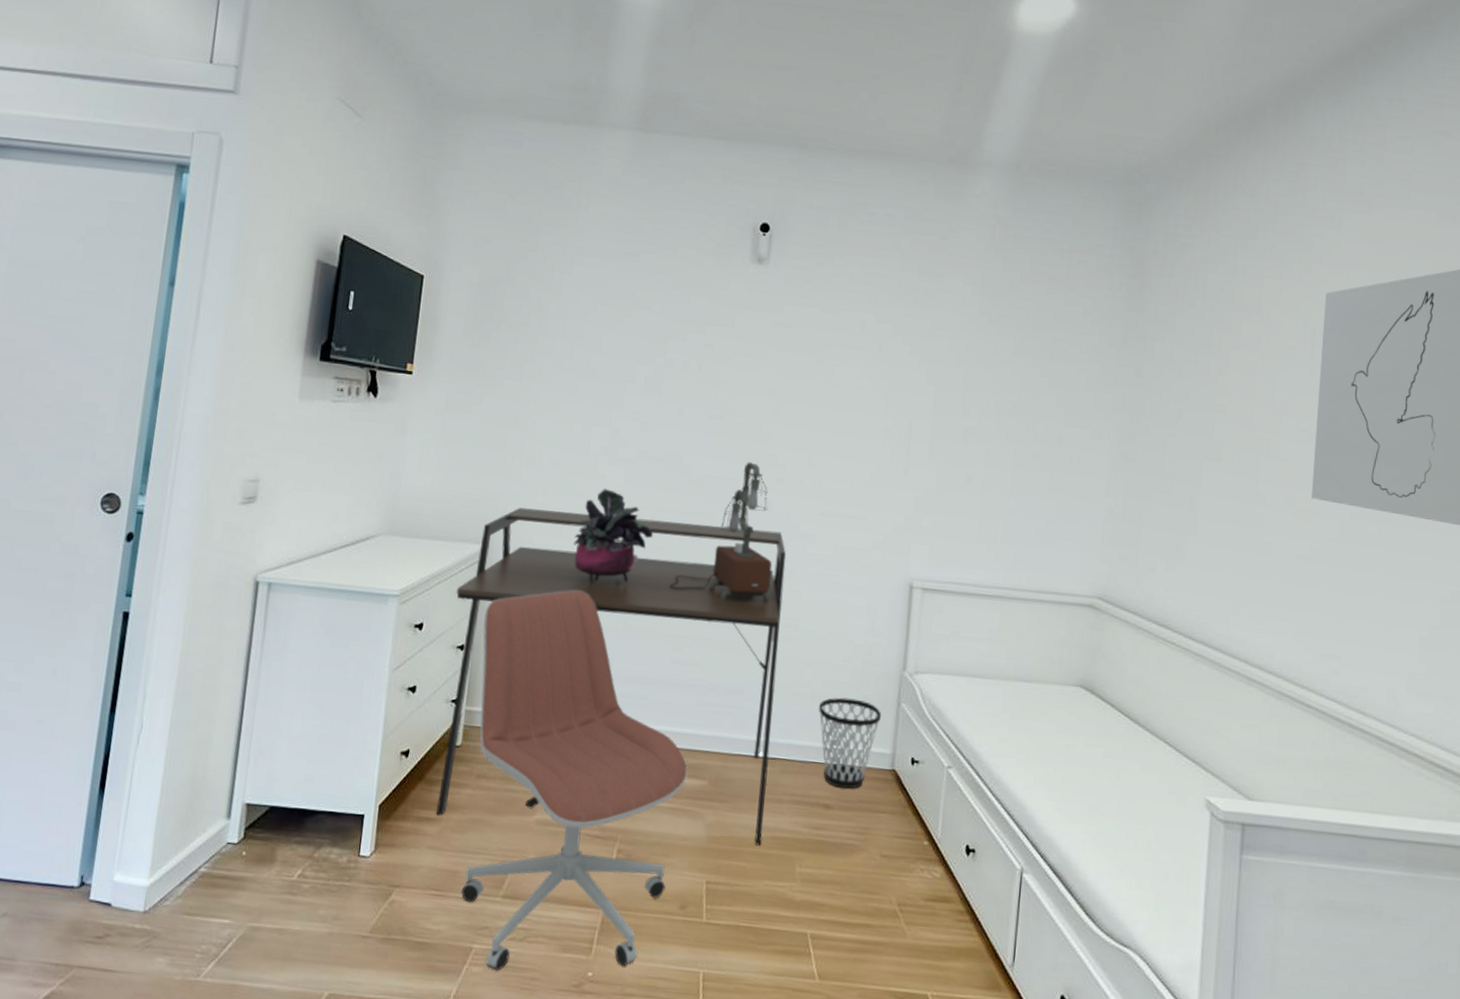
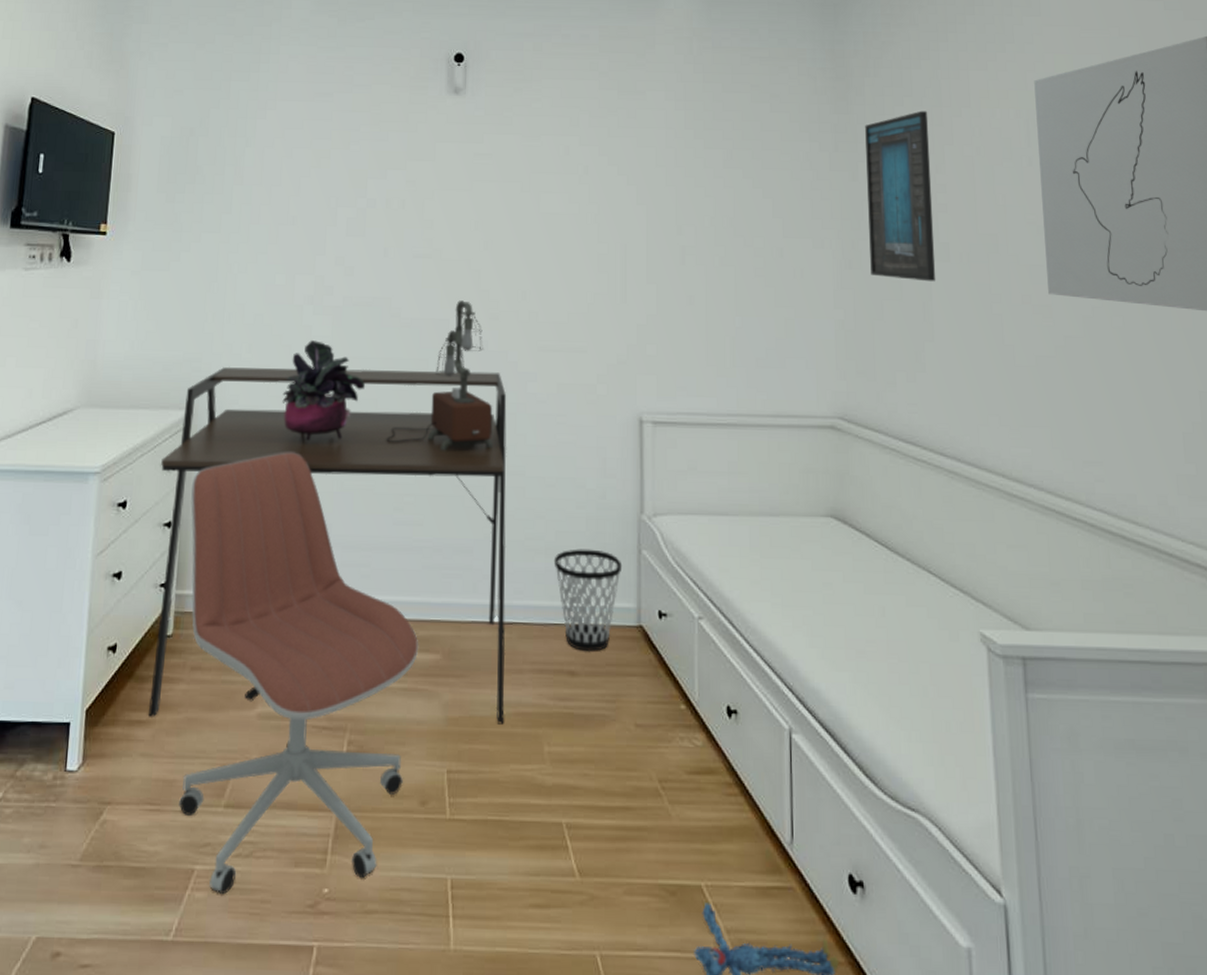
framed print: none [1144,314,1218,479] -> present [865,110,936,282]

